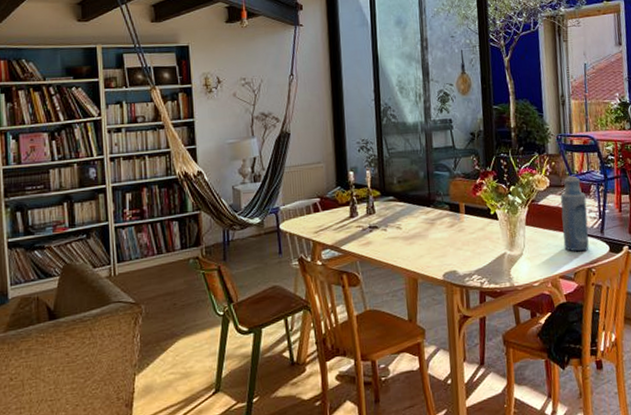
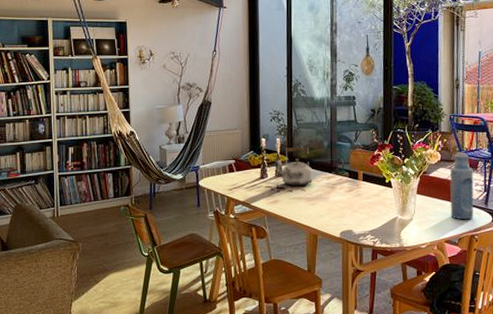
kettle: none [366,180,410,225] -> present [275,147,313,187]

